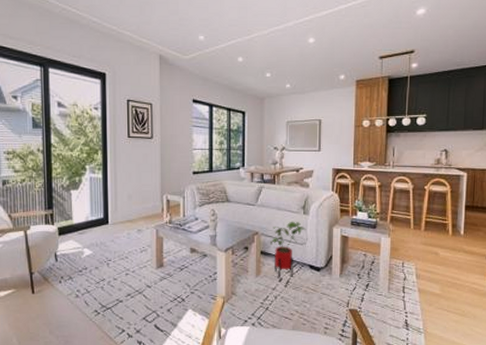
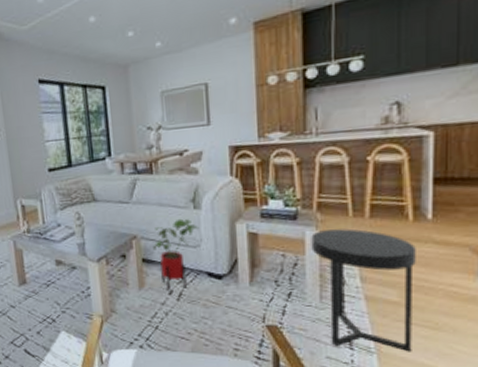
side table: none [384,238,453,332] -> present [311,228,416,352]

